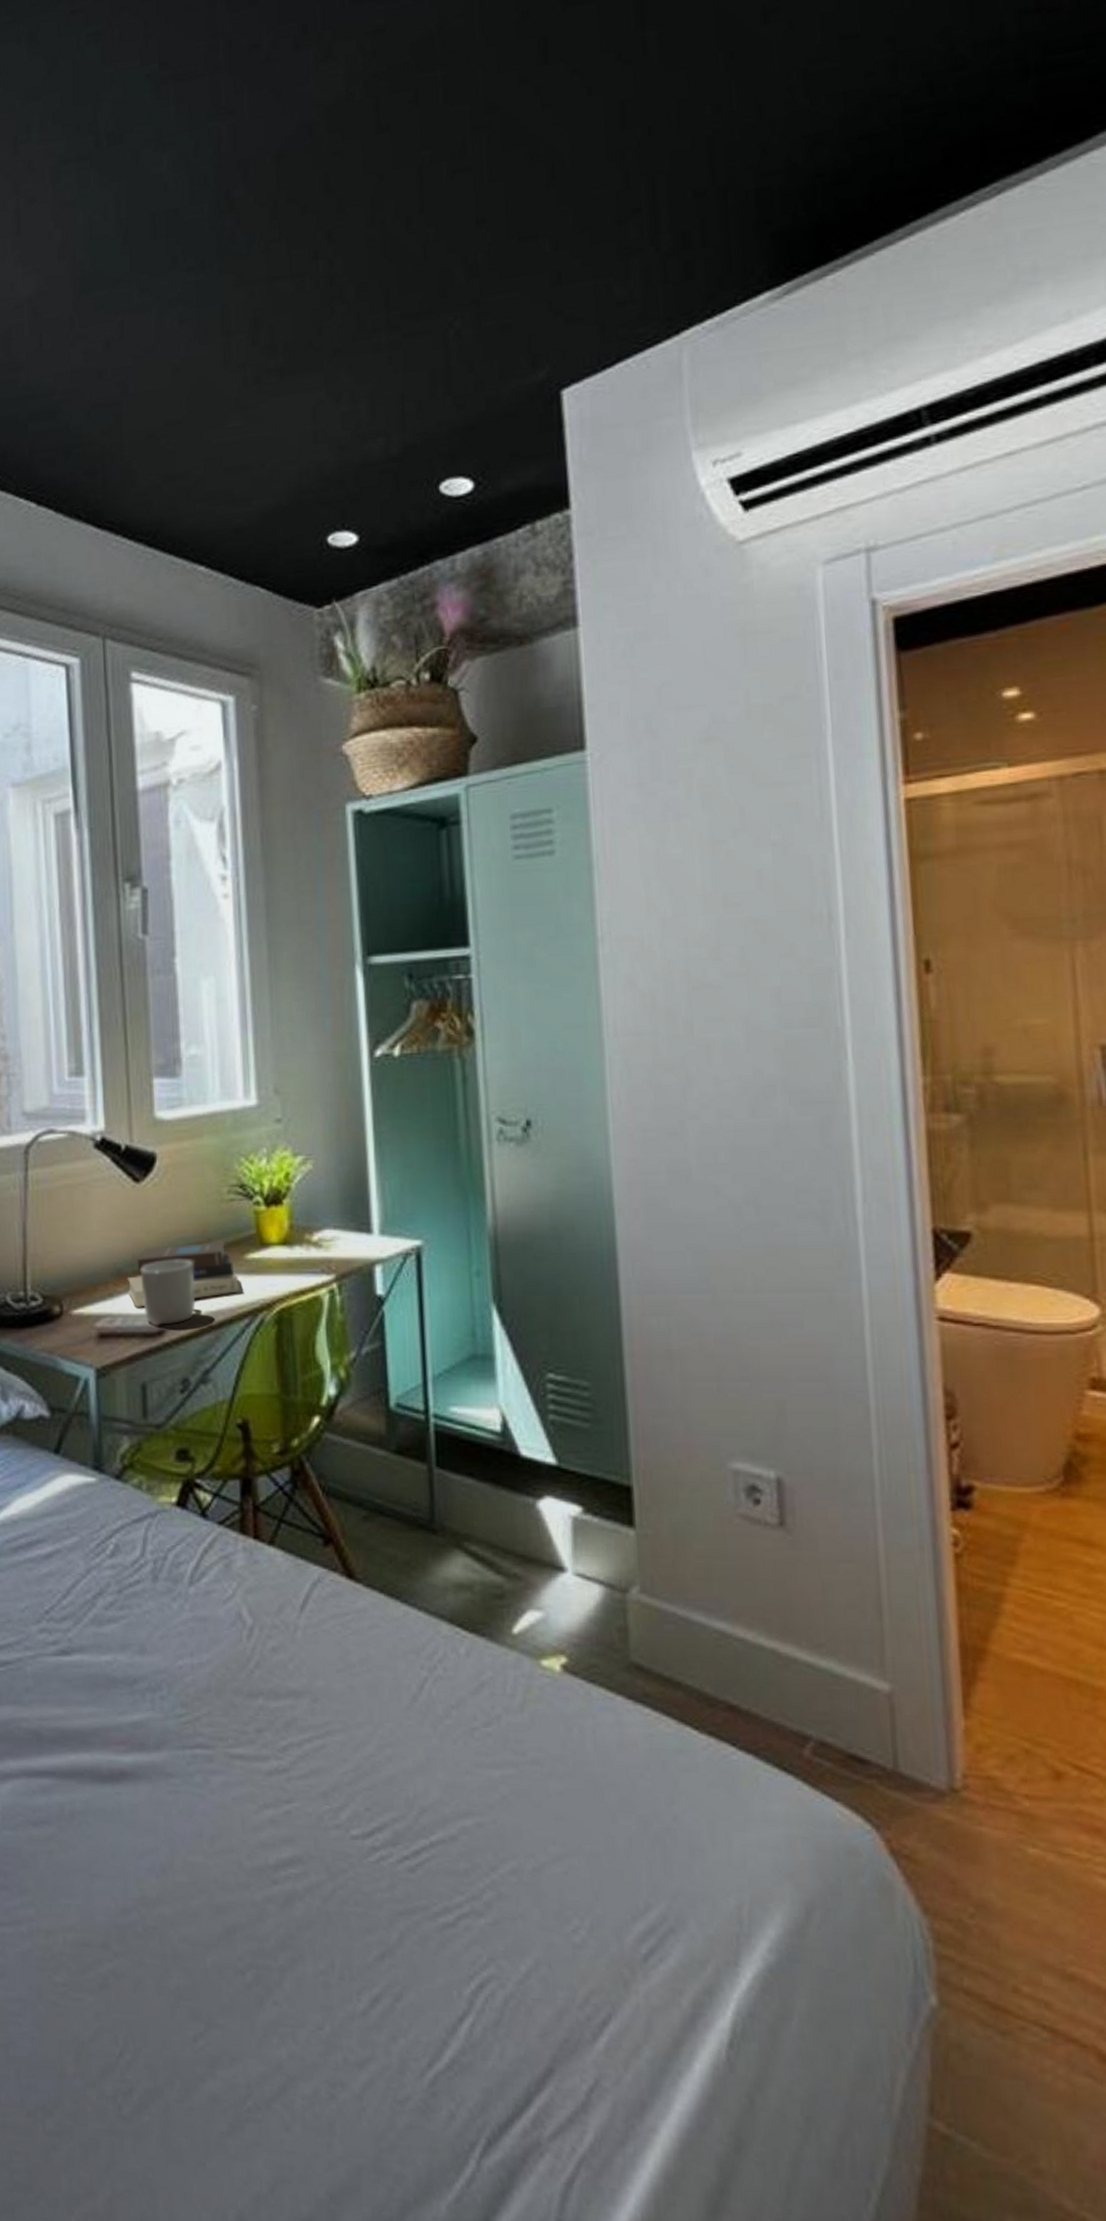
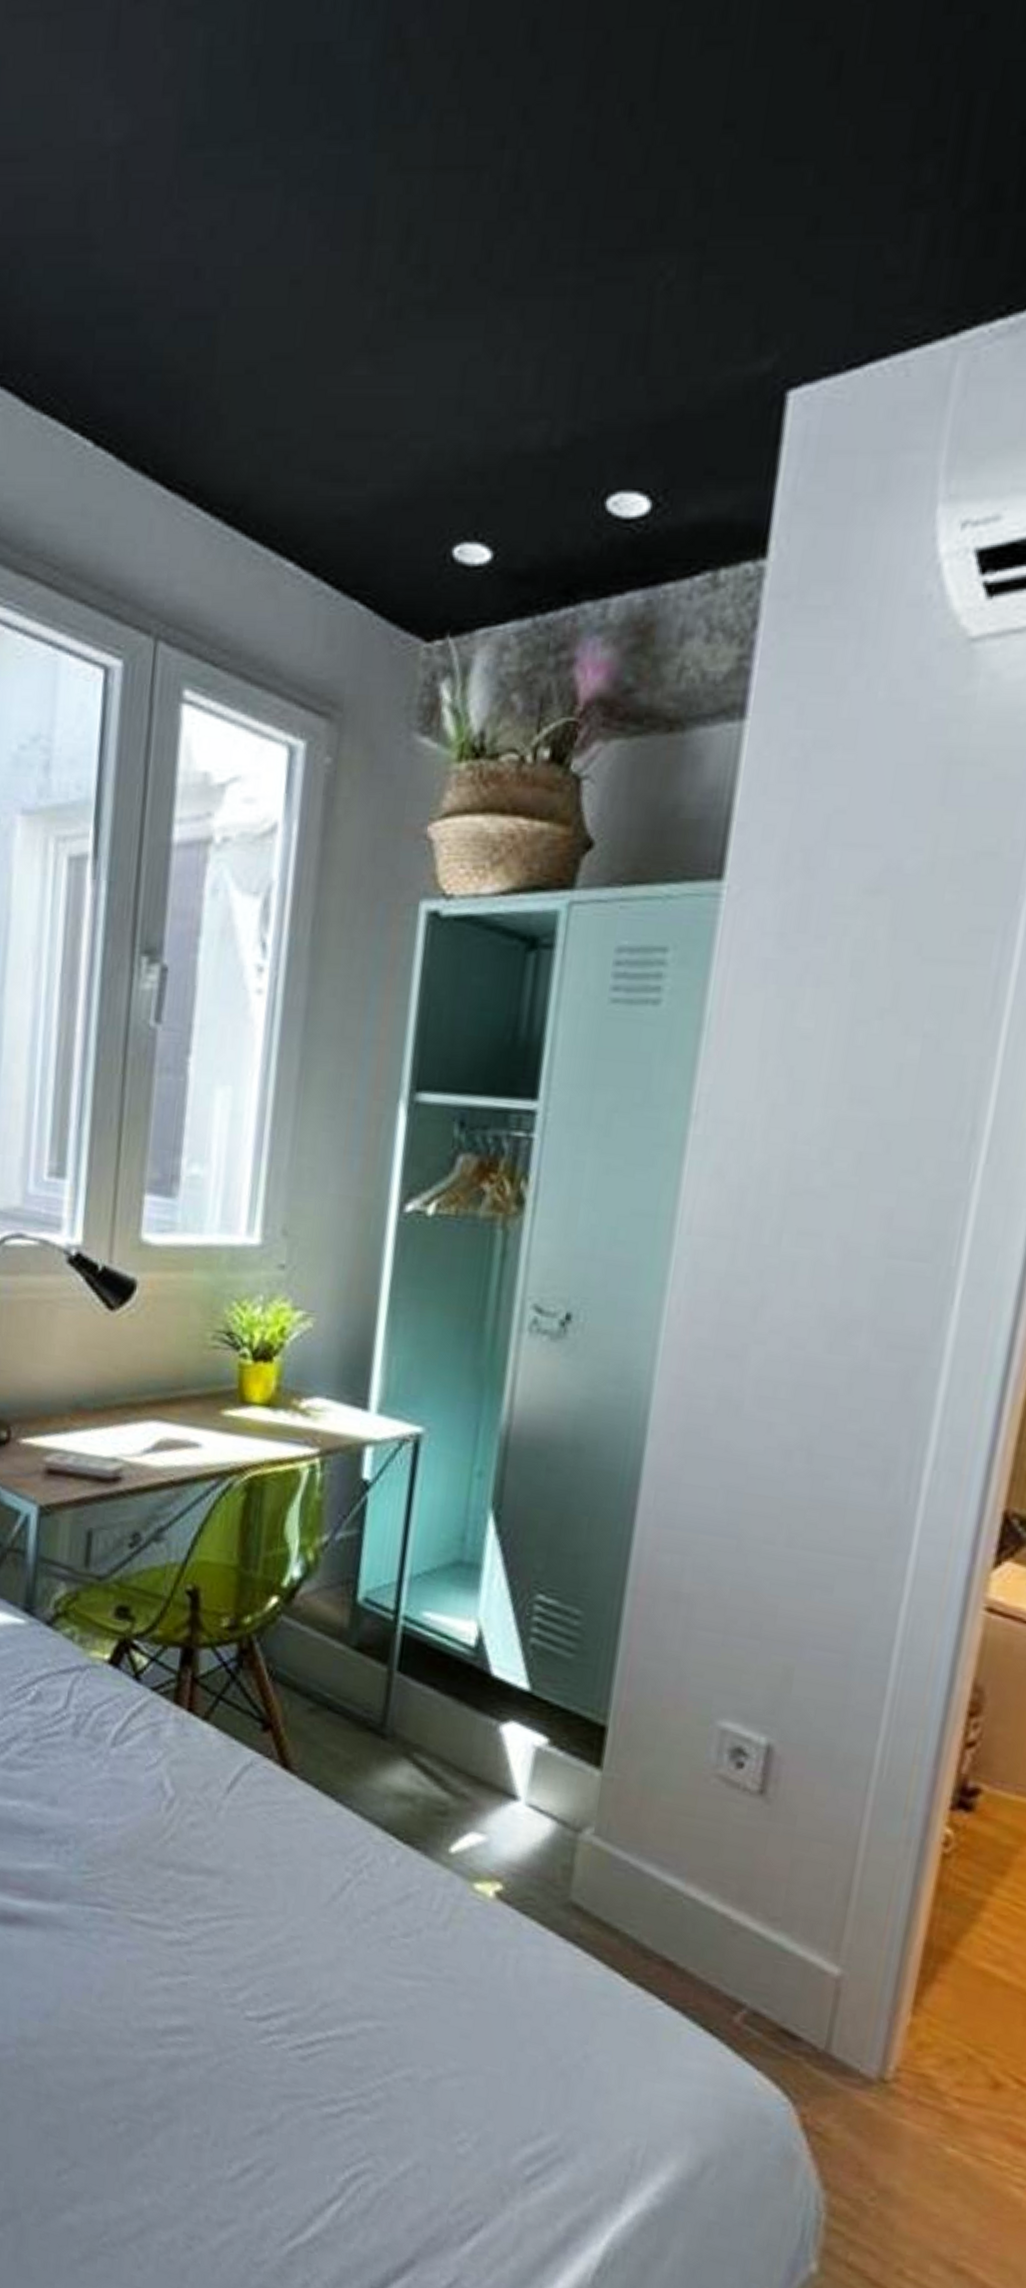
books: present [127,1242,240,1307] -> none [84,1384,211,1451]
mug: present [141,1259,195,1325] -> none [101,1401,162,1472]

